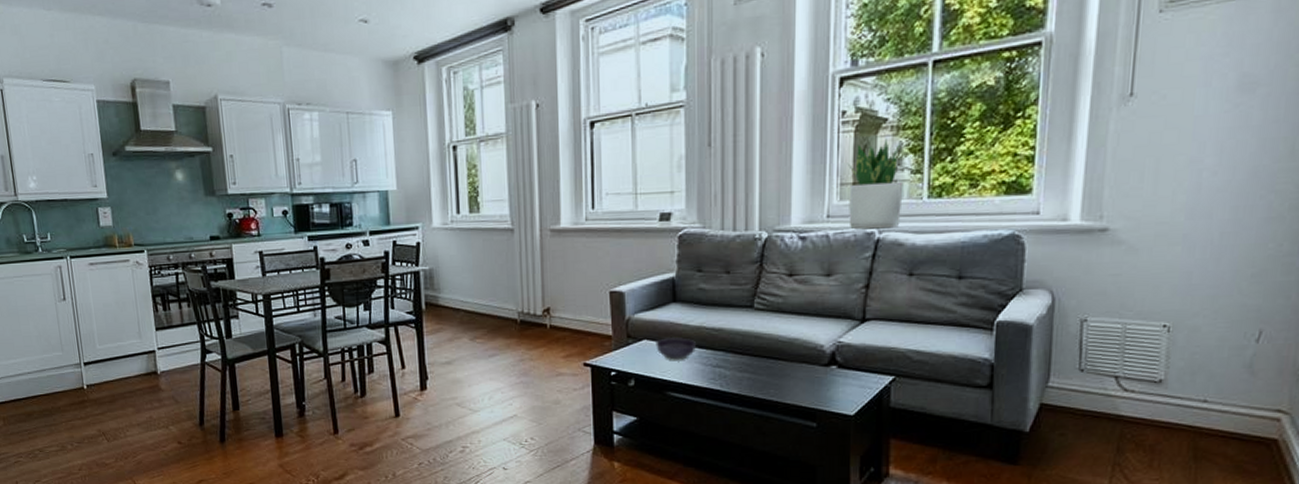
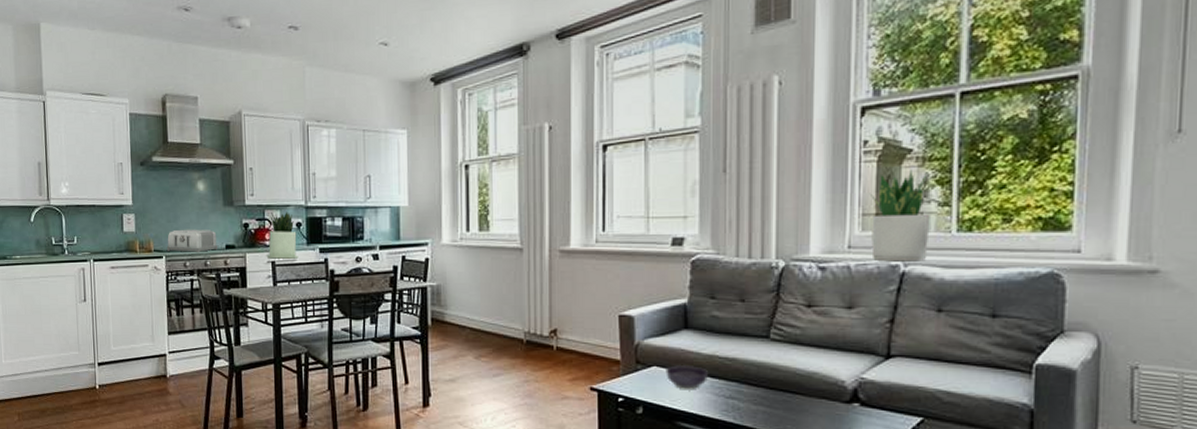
toaster: none [147,220,202,246] -> present [166,229,218,253]
planter: none [253,200,287,249] -> present [266,212,299,260]

